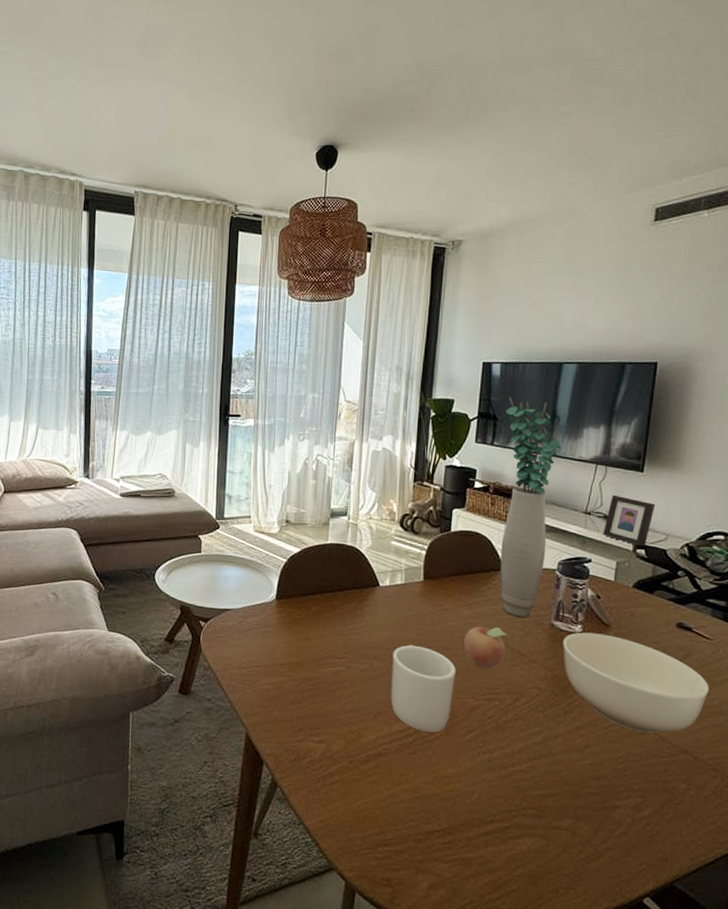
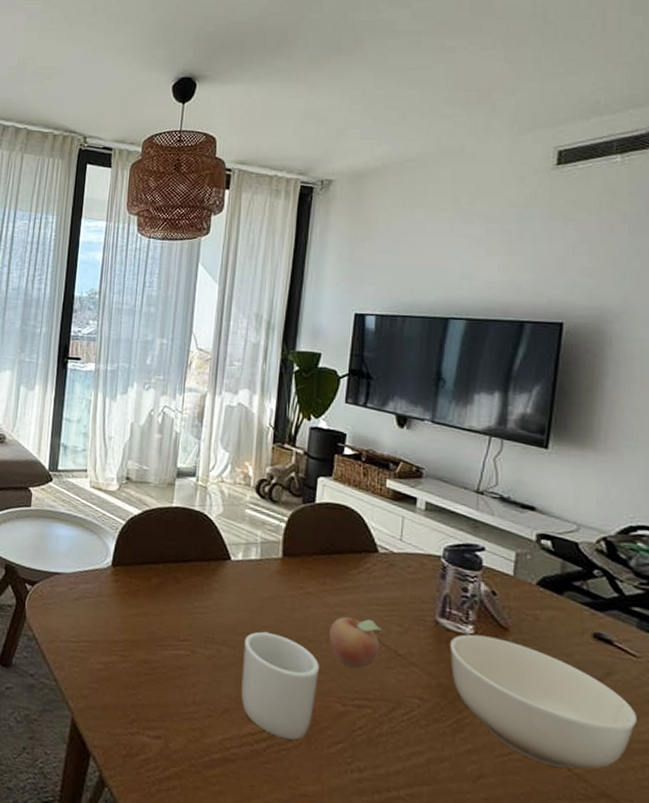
vase: present [500,396,561,618] -> none [373,353,447,611]
picture frame: present [603,494,656,547] -> none [499,472,564,538]

